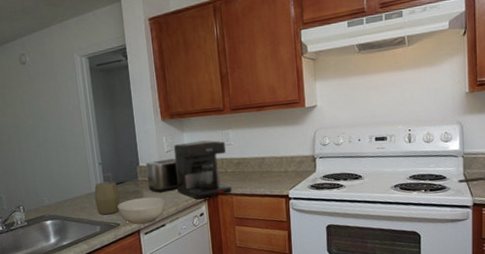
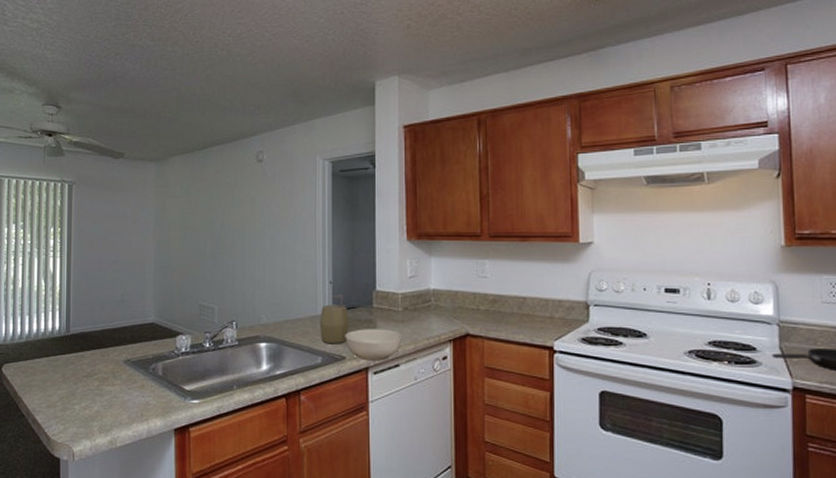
toaster: present [145,157,179,193] -> none [383,285,420,325]
coffee maker: present [173,140,232,200] -> none [418,269,484,339]

